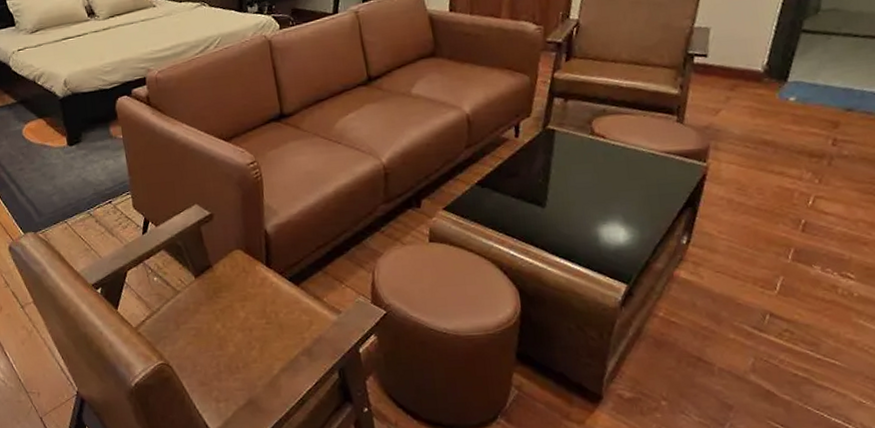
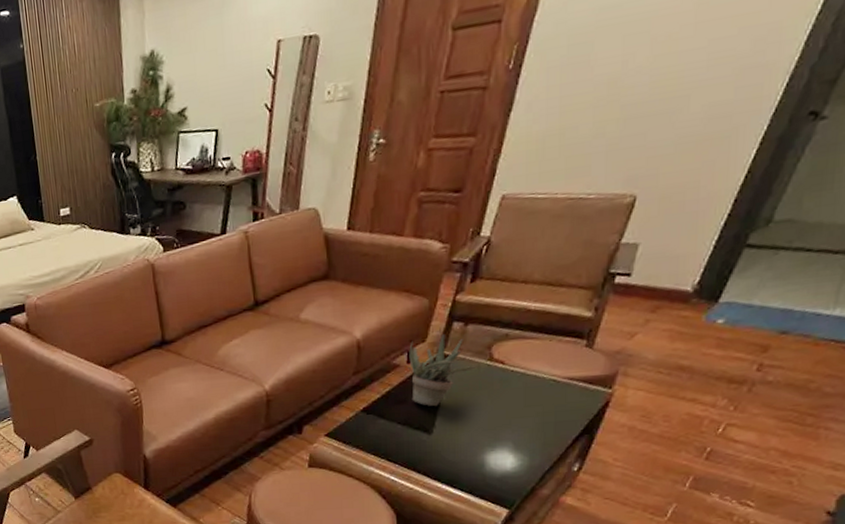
succulent plant: none [516,109,580,180] -> present [408,334,477,407]

